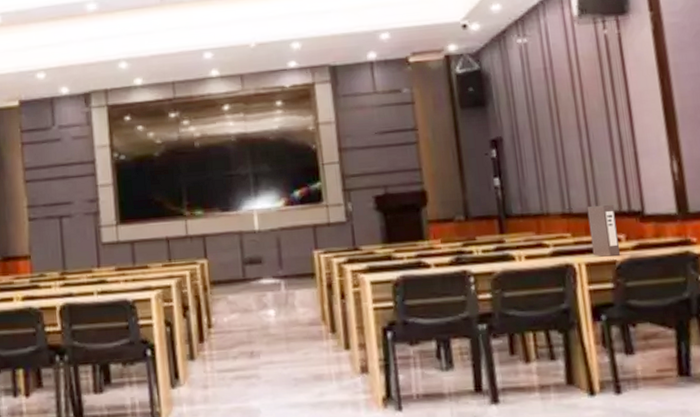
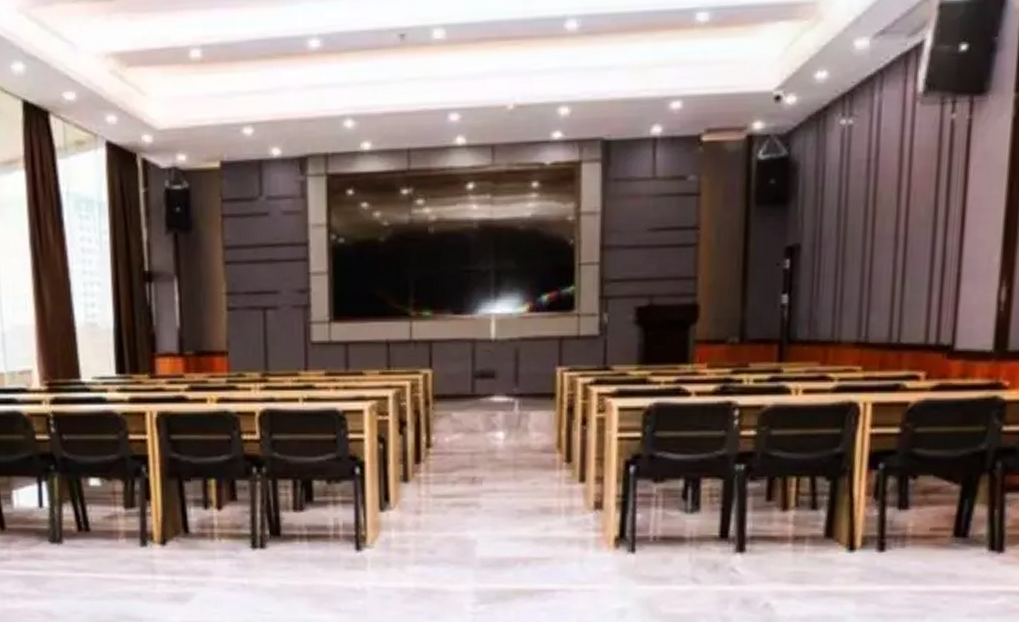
binder: present [587,205,621,257] -> none [883,336,920,398]

